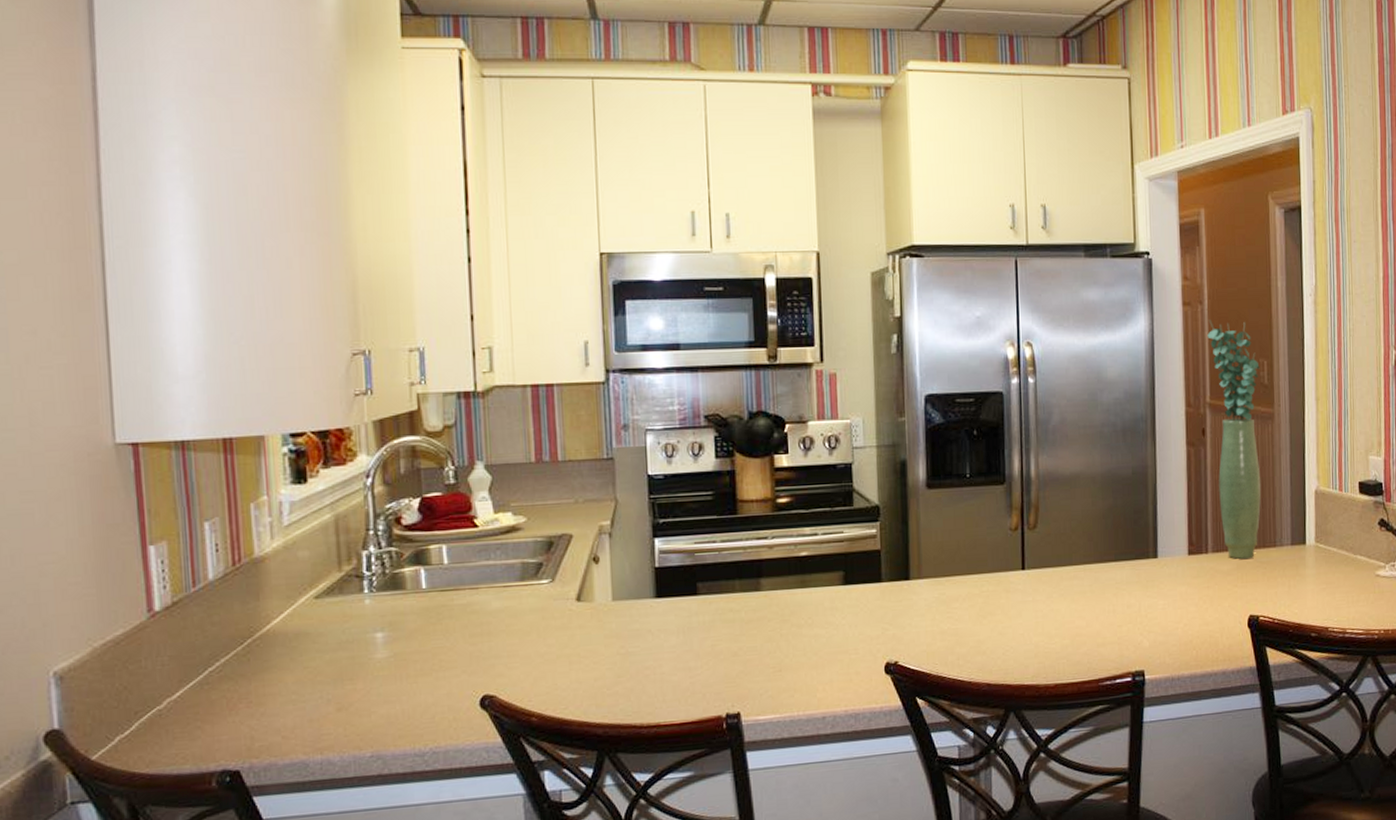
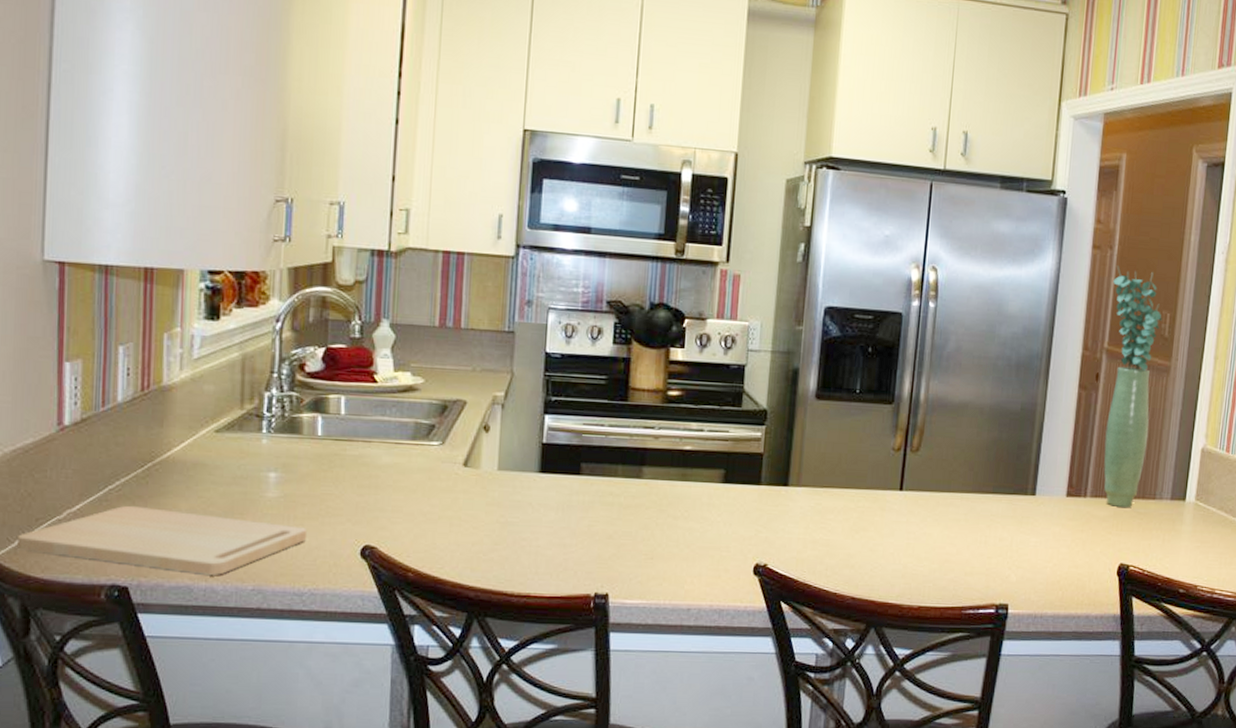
cutting board: none [117,684,422,748] -> present [18,505,306,575]

